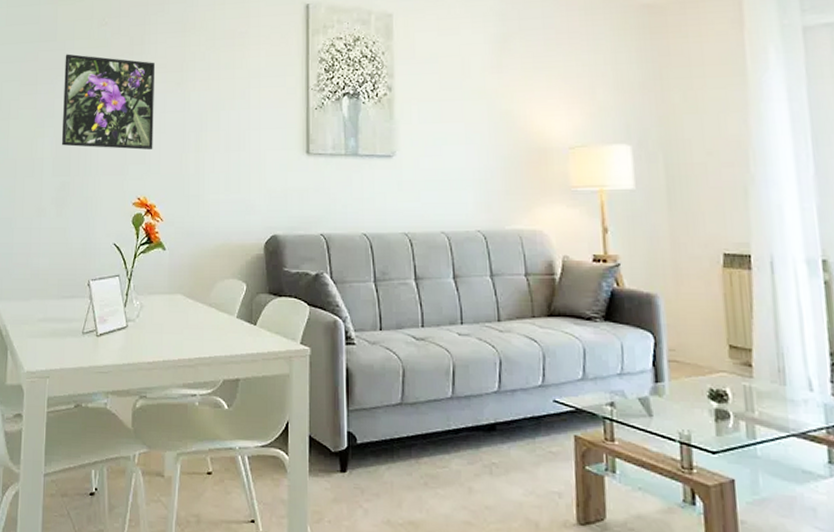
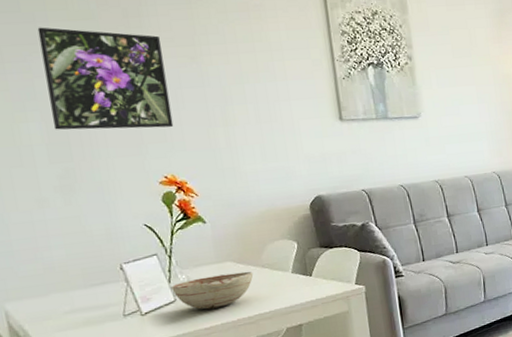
decorative bowl: none [126,307,200,343] -> present [171,271,254,310]

